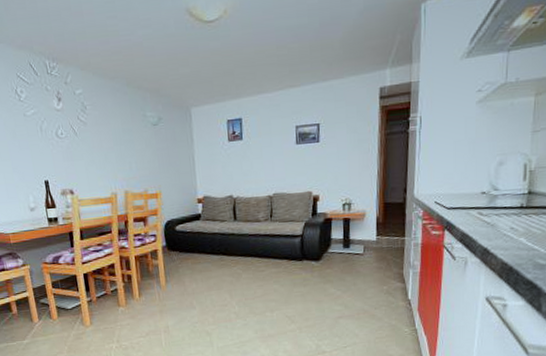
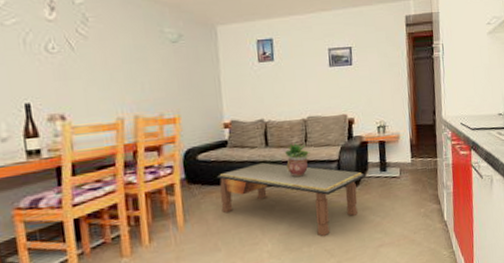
coffee table: none [191,235,329,304] -> present [216,162,366,236]
potted plant: none [251,217,275,249] -> present [284,142,310,177]

